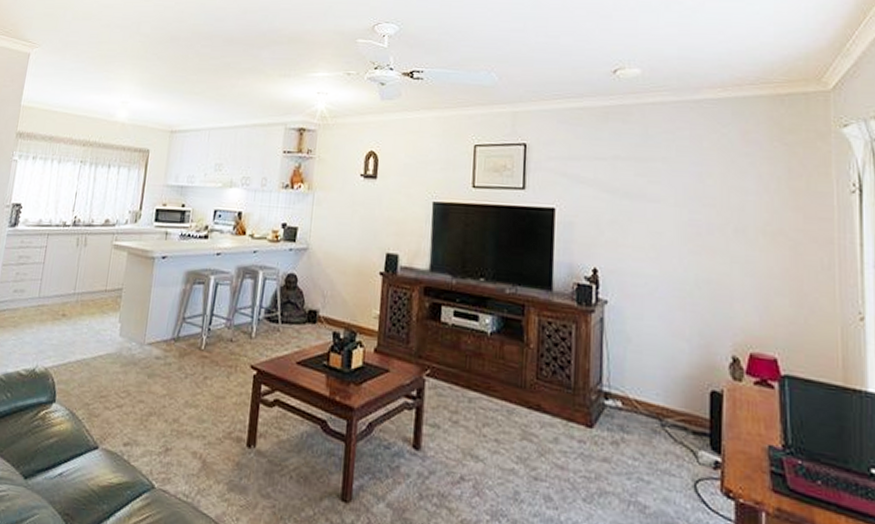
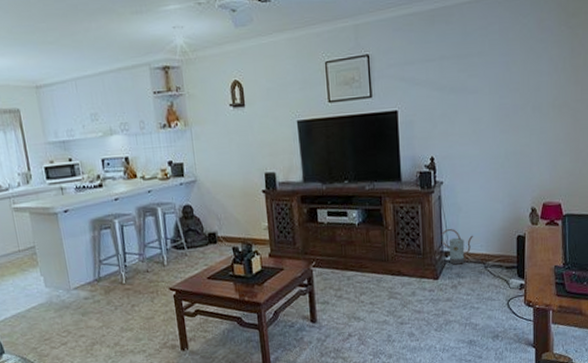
watering can: none [600,362,646,414] -> present [441,229,473,265]

